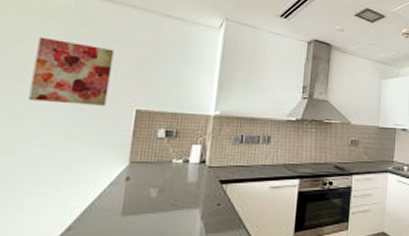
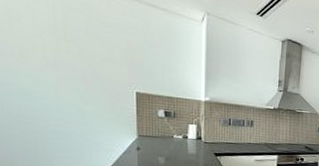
wall art: present [28,37,114,106] -> none [30,17,109,87]

